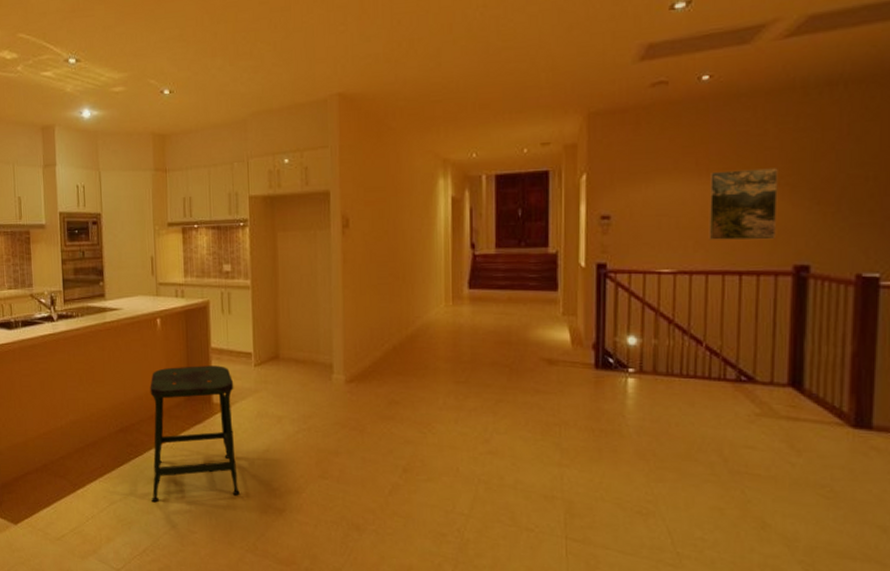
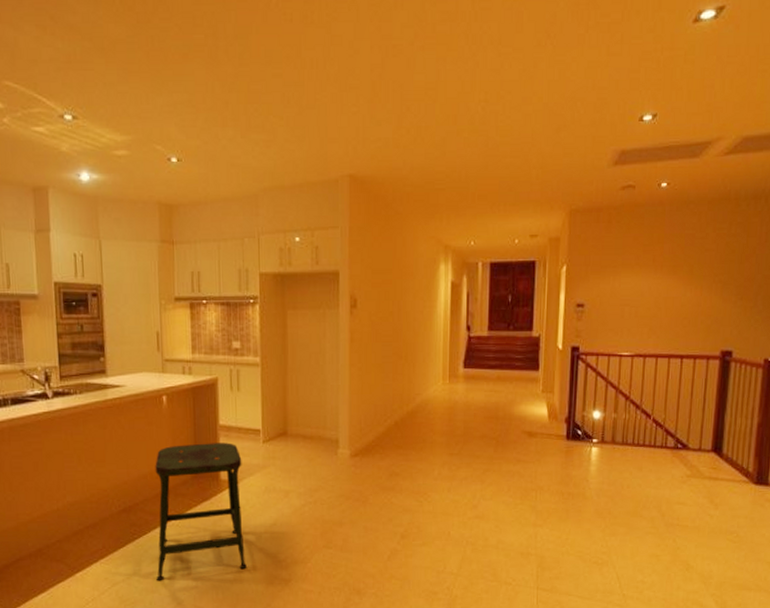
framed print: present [709,168,778,240] -> none [660,267,714,329]

